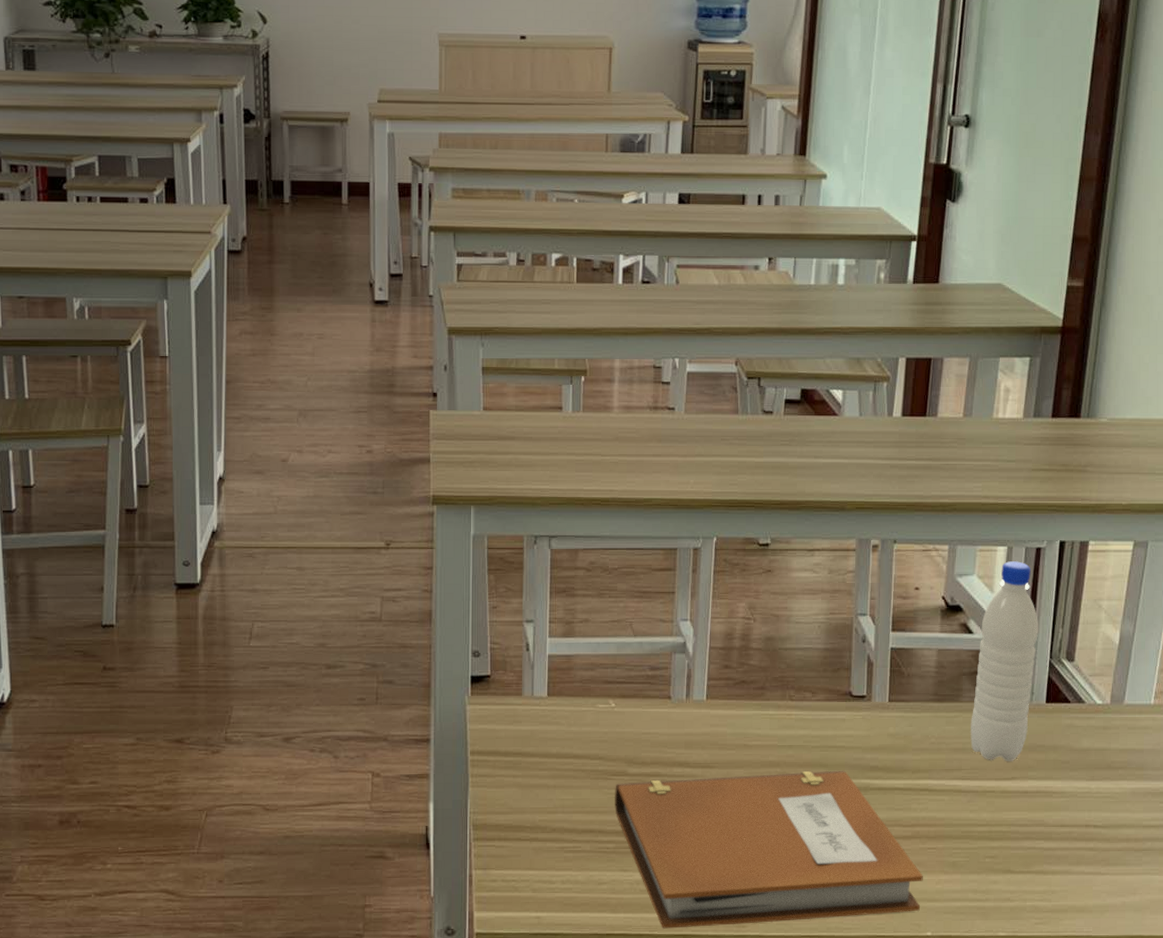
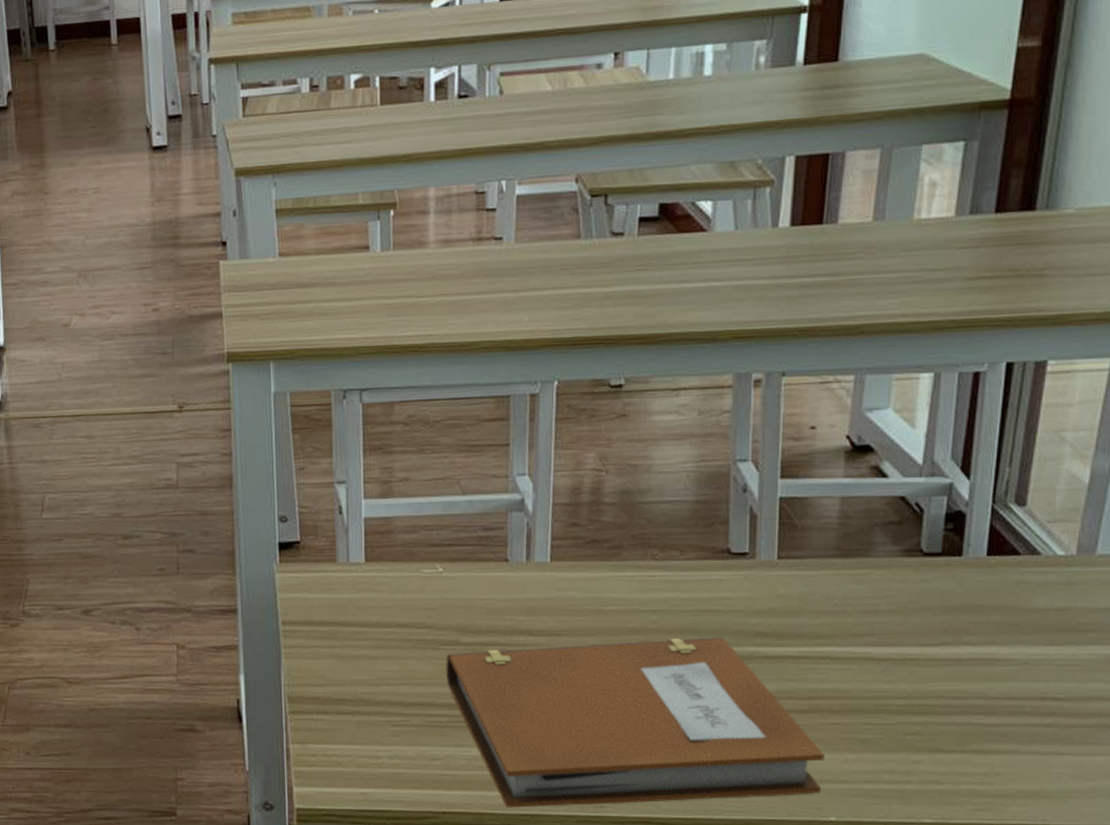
water bottle: present [970,561,1038,762] -> none [885,390,976,625]

